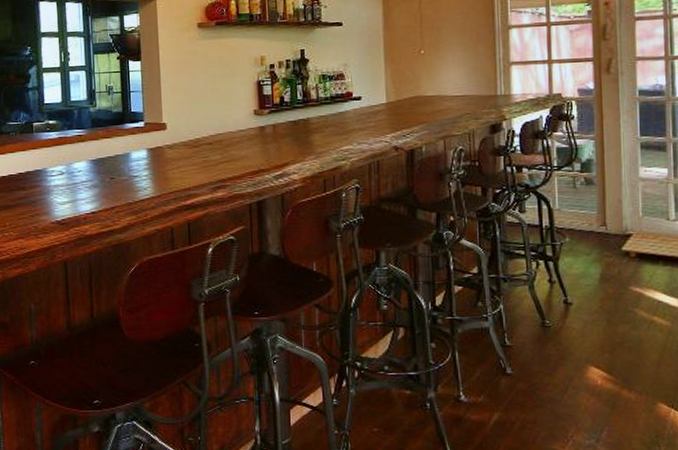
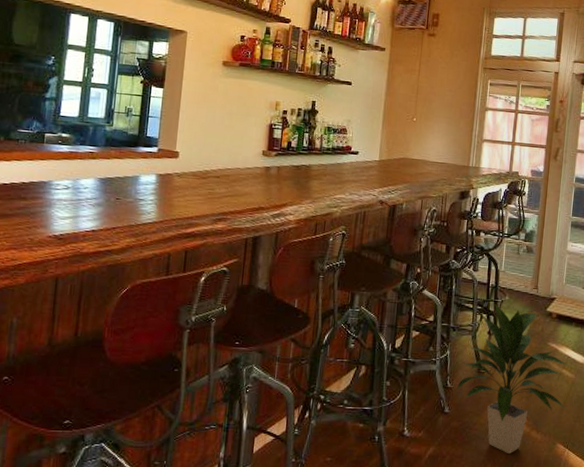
indoor plant: none [517,247,665,418] -> present [456,303,568,455]

